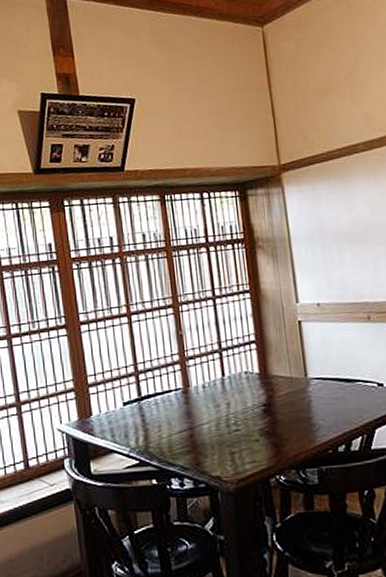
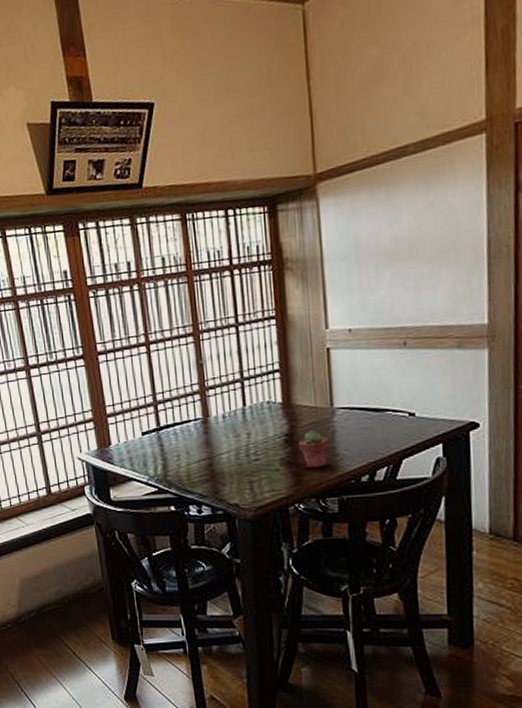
potted succulent: none [277,400,306,438] -> present [299,430,329,468]

